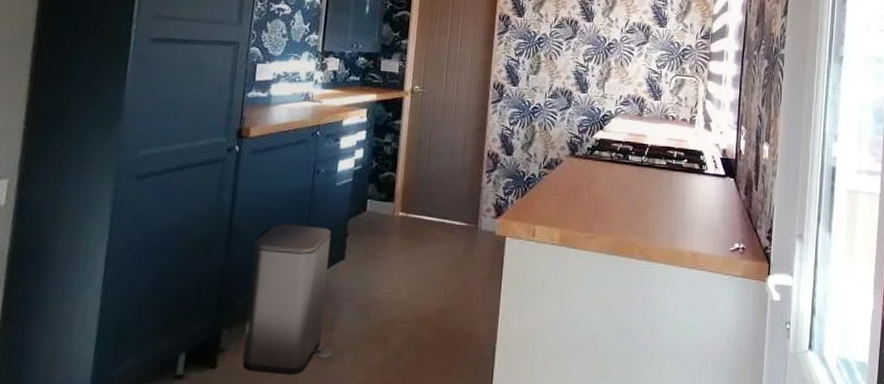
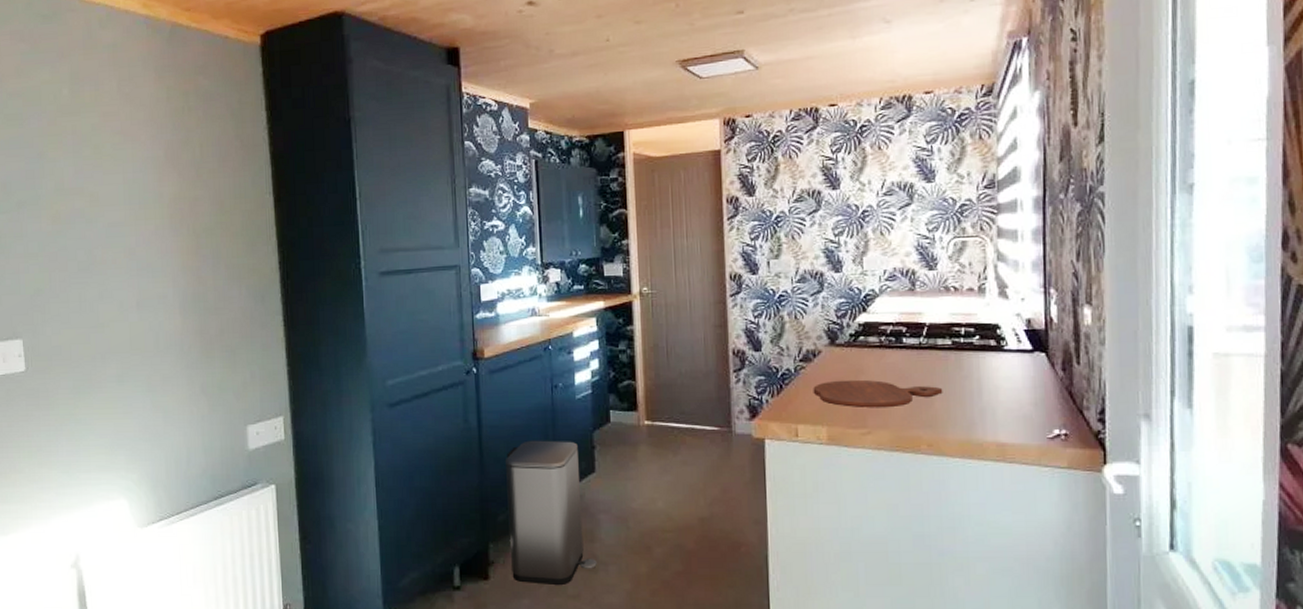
cutting board: none [552,188,656,215] -> present [813,379,943,407]

